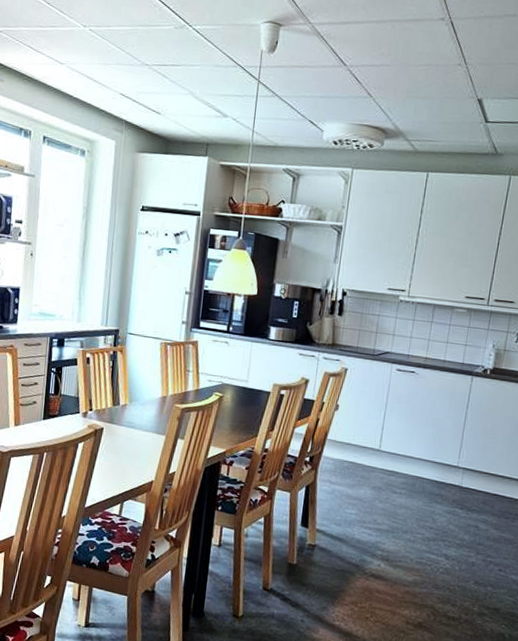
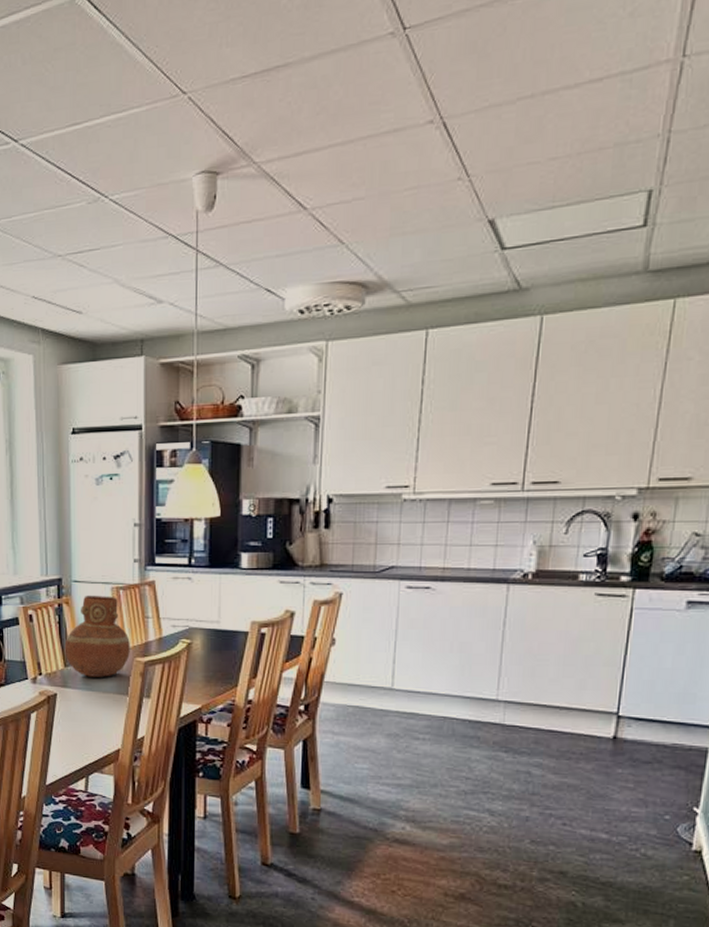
vase: none [114,347,172,418] -> present [64,596,130,677]

